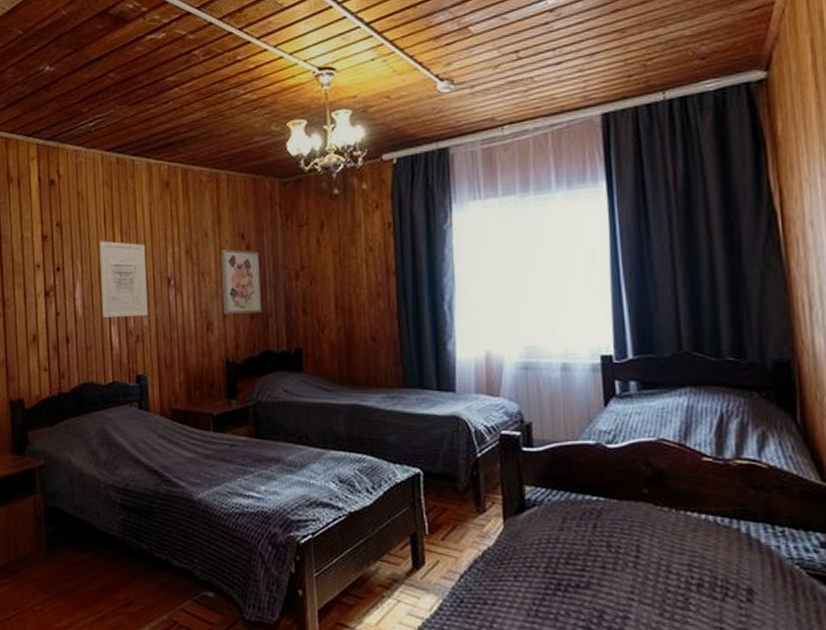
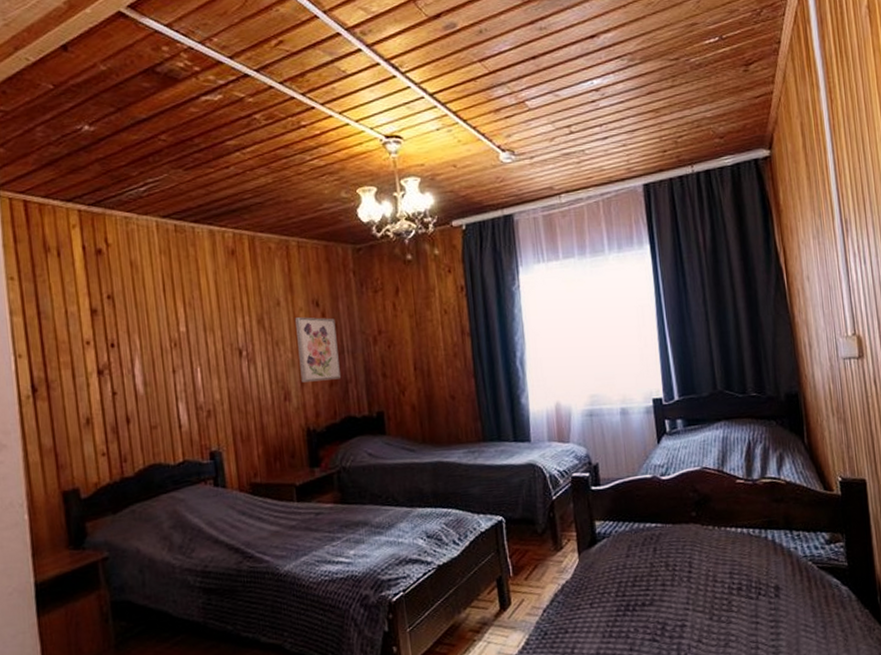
wall art: present [99,241,148,318] -> none [159,313,219,394]

